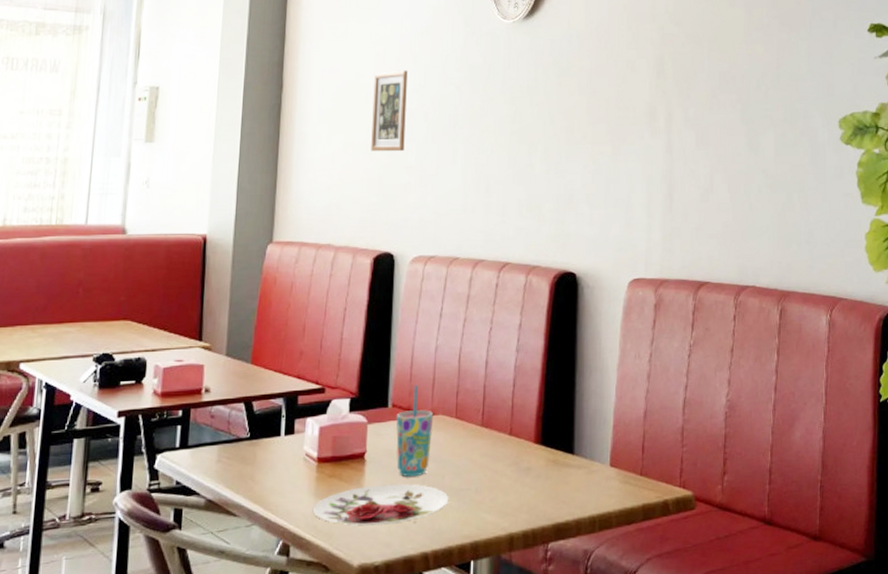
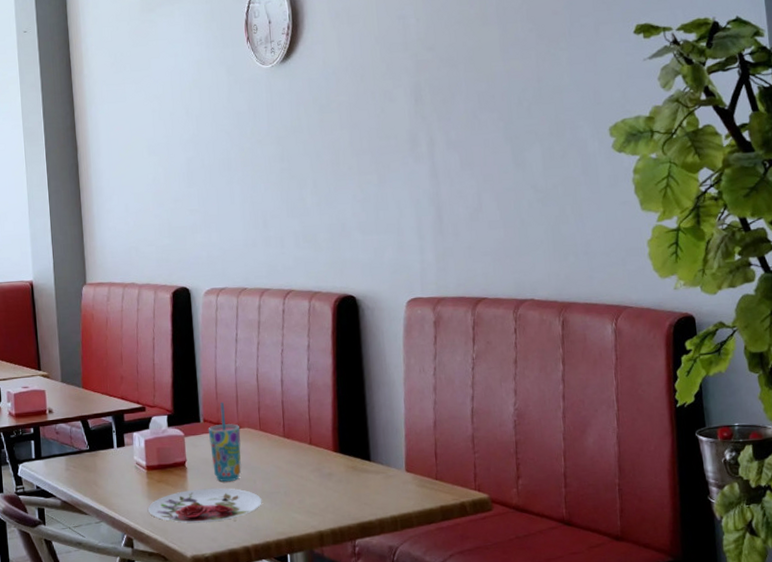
picture frame: present [371,70,408,152] -> none [153,122,187,199]

